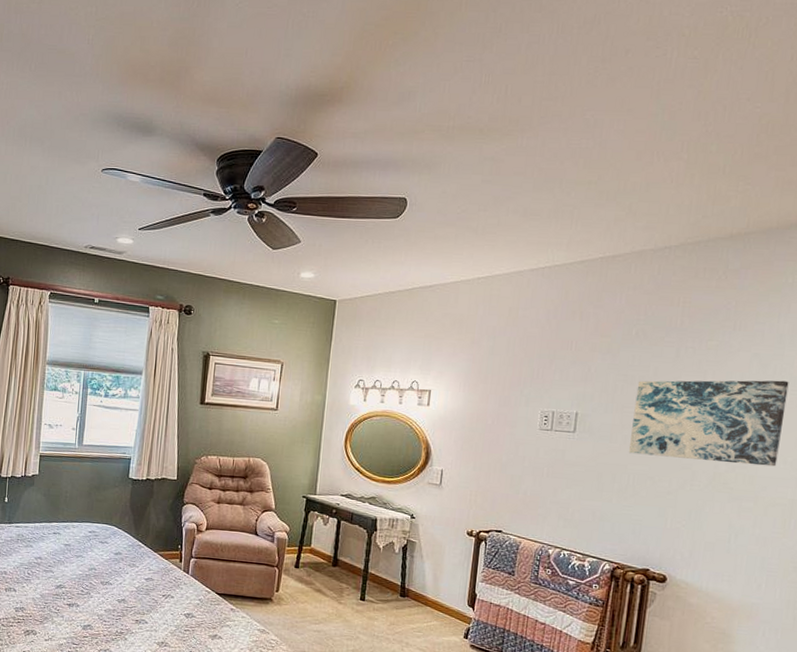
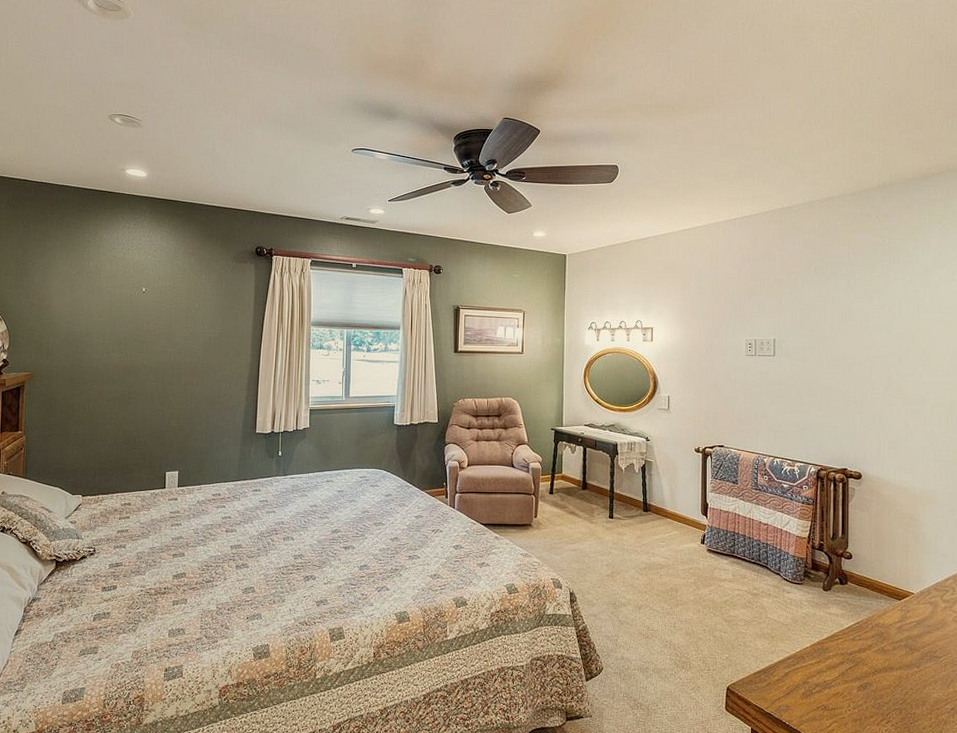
wall art: present [628,380,789,467] -> none [819,302,937,374]

